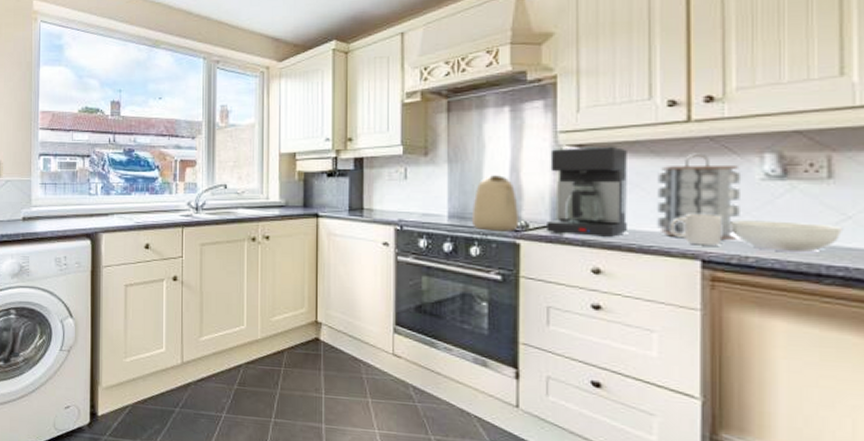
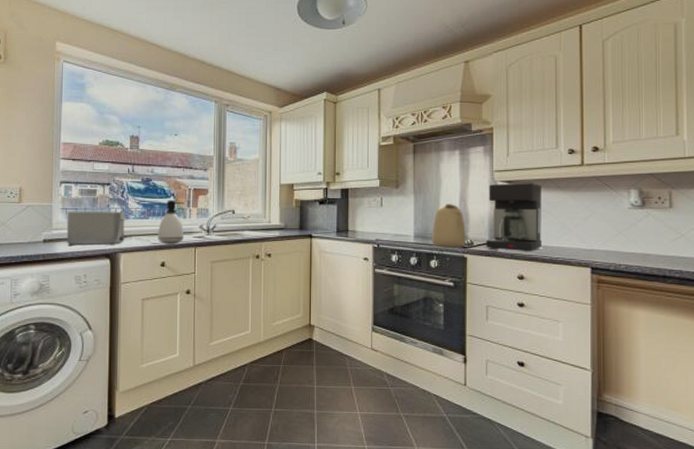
toaster: none [46,186,108,225] -> present [66,211,127,247]
soap dispenser: none [140,173,171,224] -> present [157,200,185,244]
spice rack: present [656,153,742,241] -> none [561,189,617,253]
cup: present [670,214,723,246] -> none [571,234,605,257]
bowl: present [730,220,844,253] -> none [609,238,679,261]

